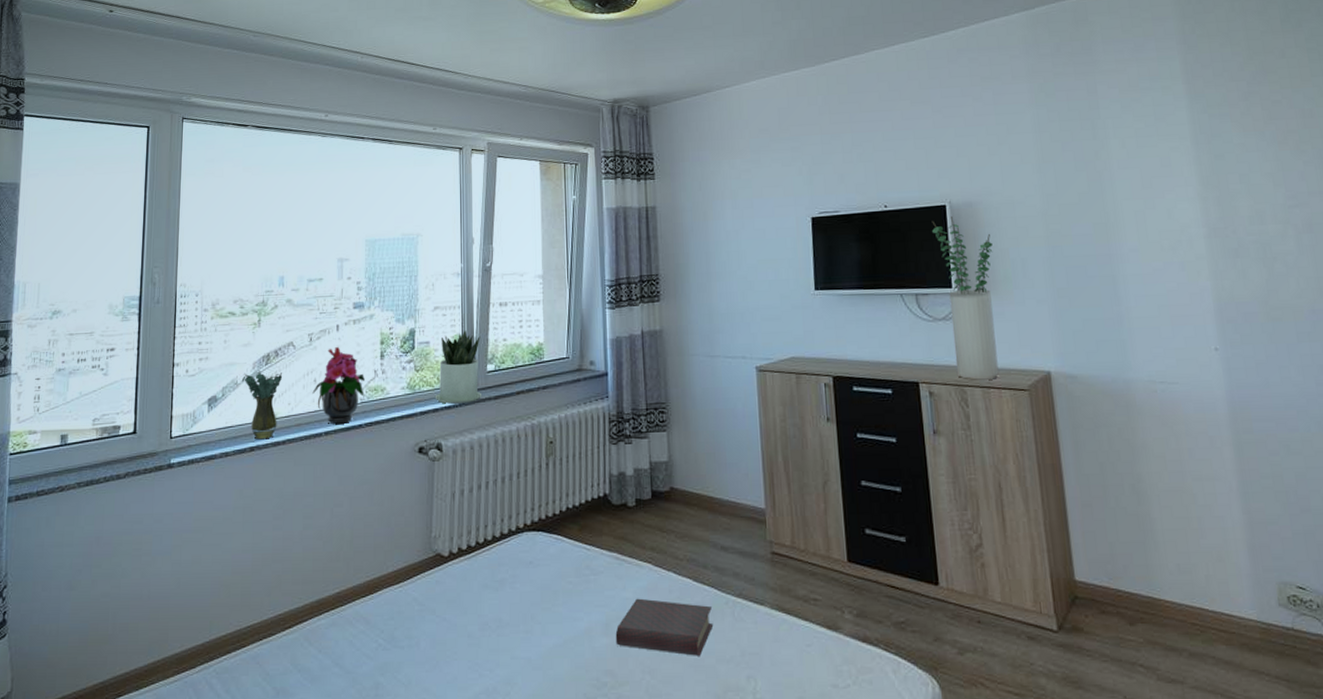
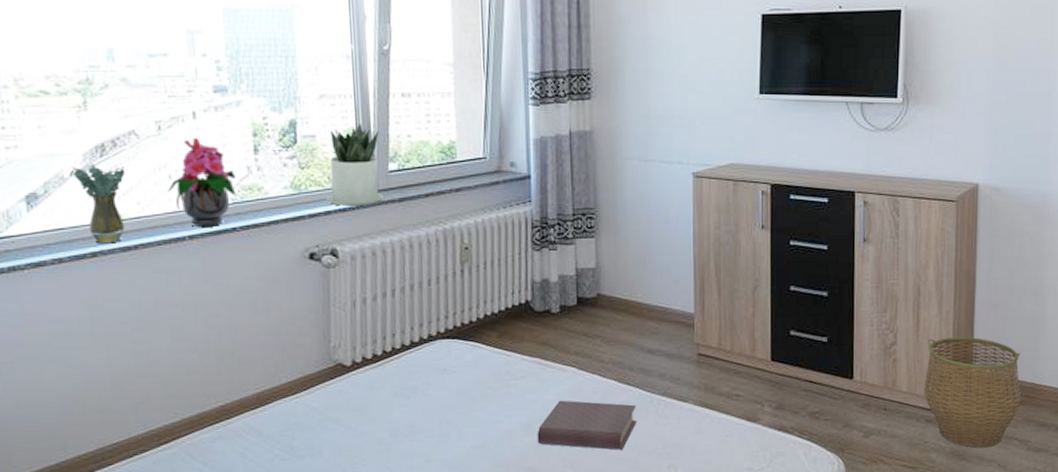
vase: present [931,215,999,381] -> none [885,21,942,192]
basket: none [1018,539,1139,674] -> present [924,336,1021,448]

